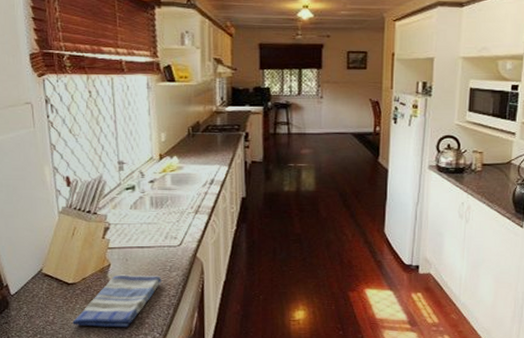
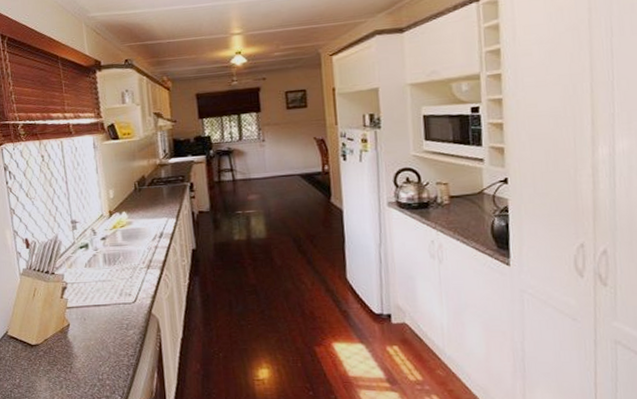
dish towel: present [72,274,163,328] -> none [37,334,120,390]

